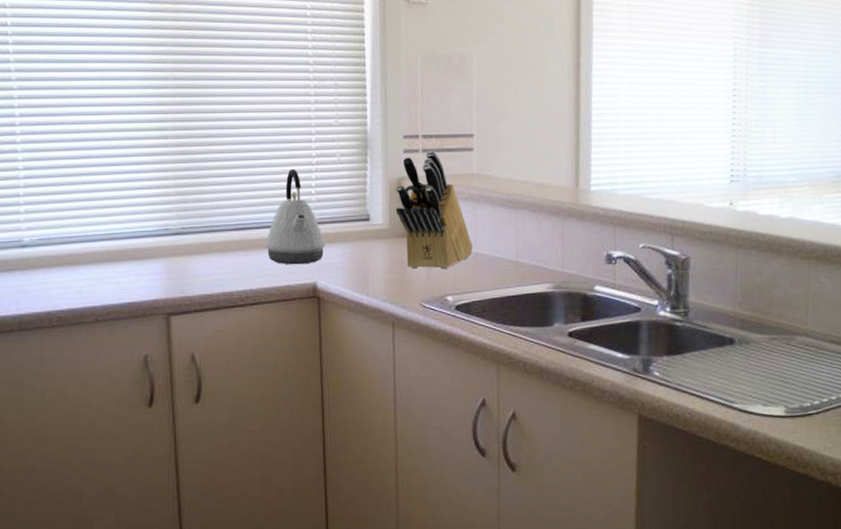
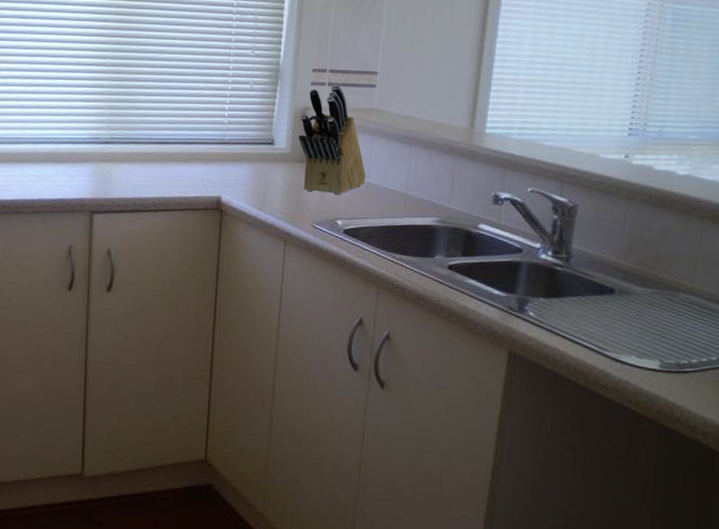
kettle: present [265,168,326,265] -> none [180,92,233,179]

